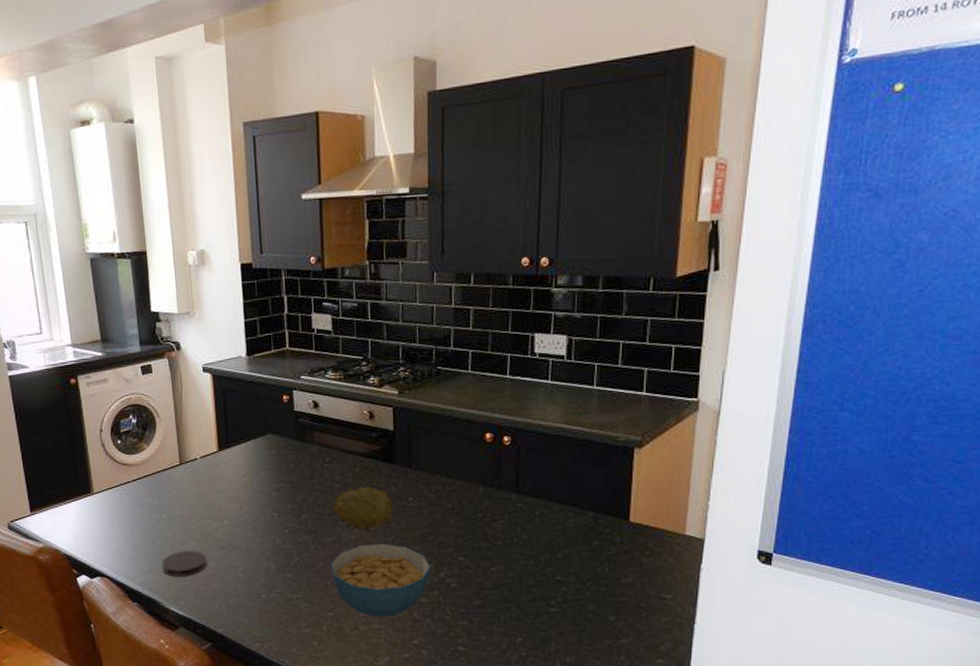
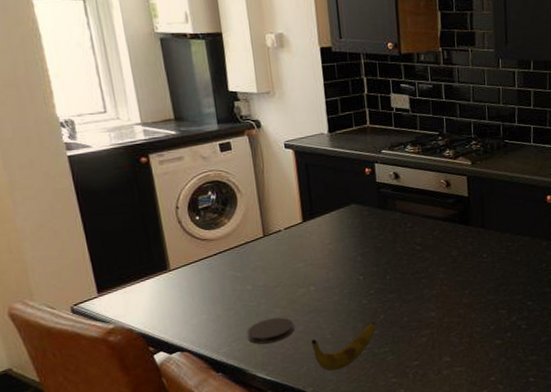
banana: none [224,565,290,613] -> present [311,322,376,371]
fruit: present [331,485,394,532] -> none [414,245,470,287]
cereal bowl: present [331,544,431,617] -> none [415,296,504,361]

